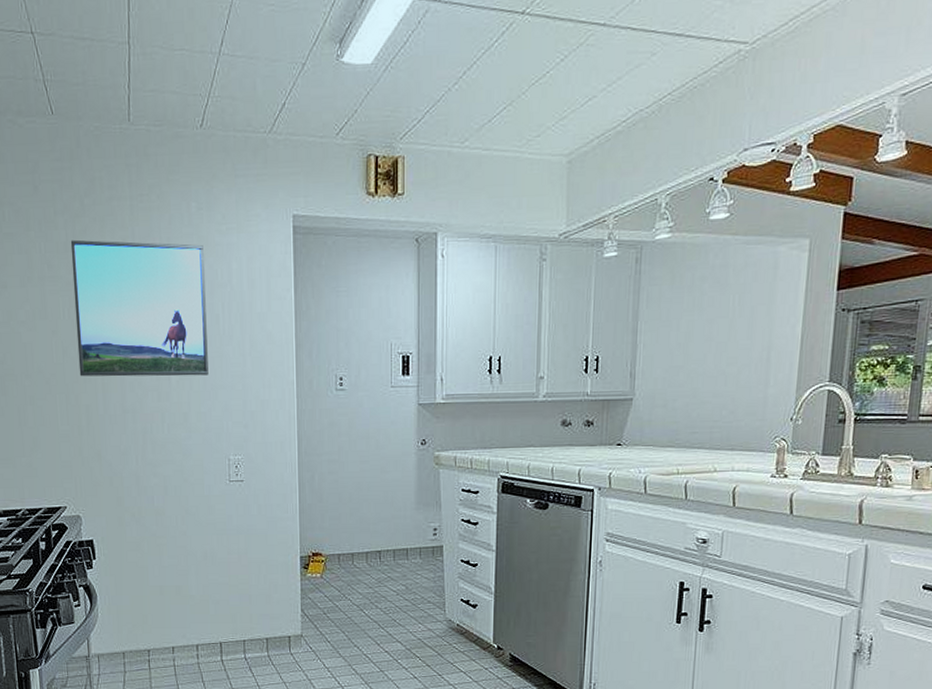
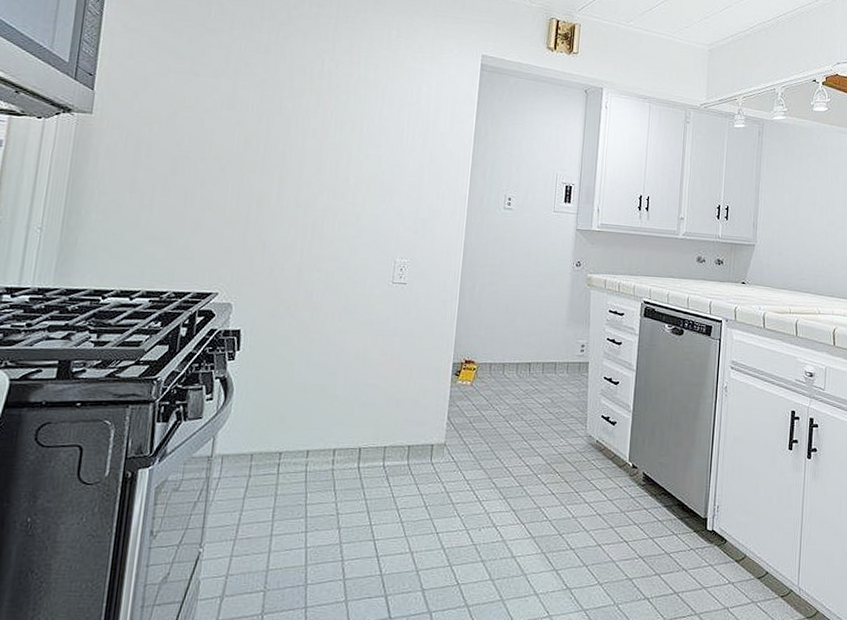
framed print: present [70,239,209,377] -> none [257,44,398,181]

